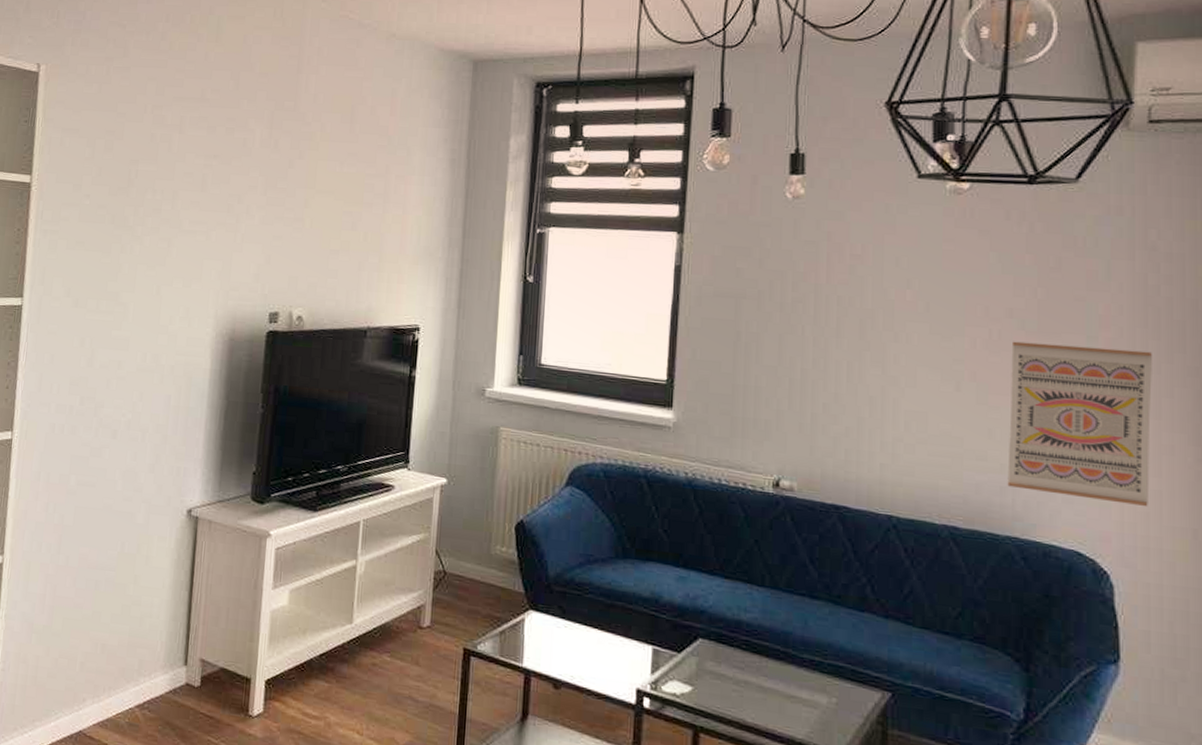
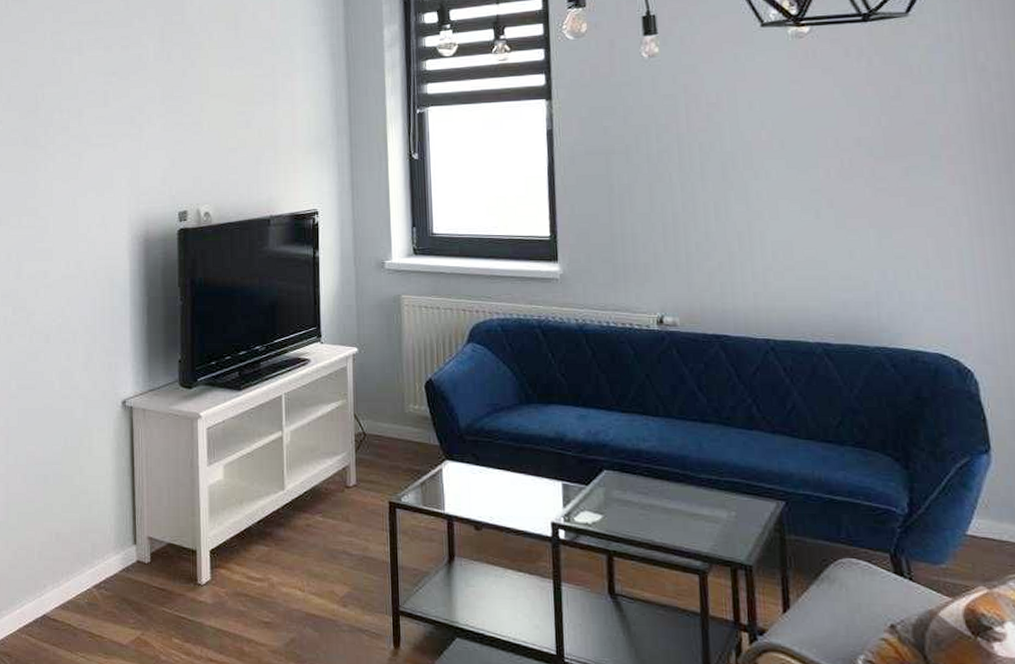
wall art: present [1007,341,1152,506] -> none [862,164,1002,306]

